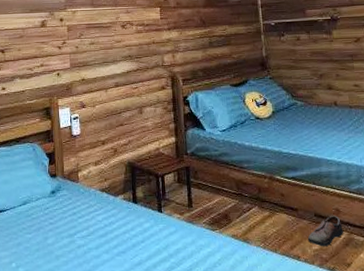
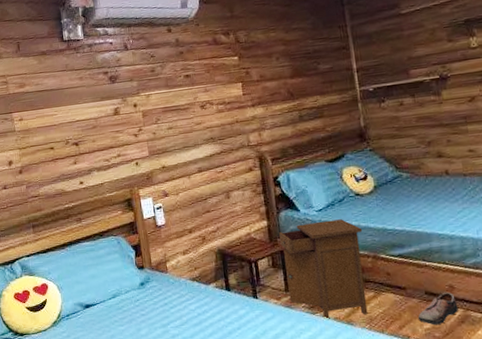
nightstand: none [186,140,263,236] -> present [279,219,368,319]

